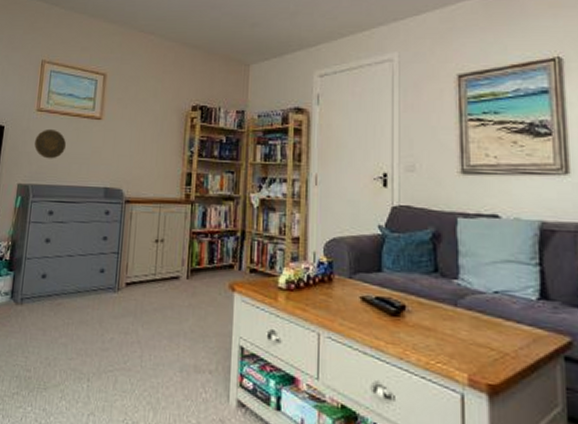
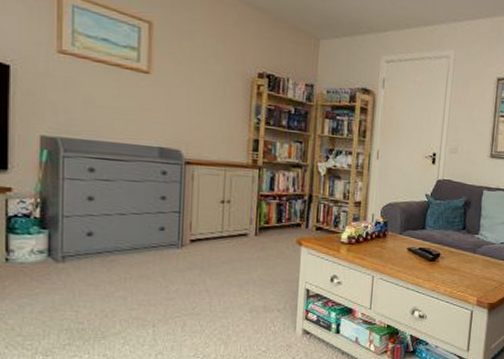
decorative plate: present [34,128,66,159] -> none [60,75,104,112]

